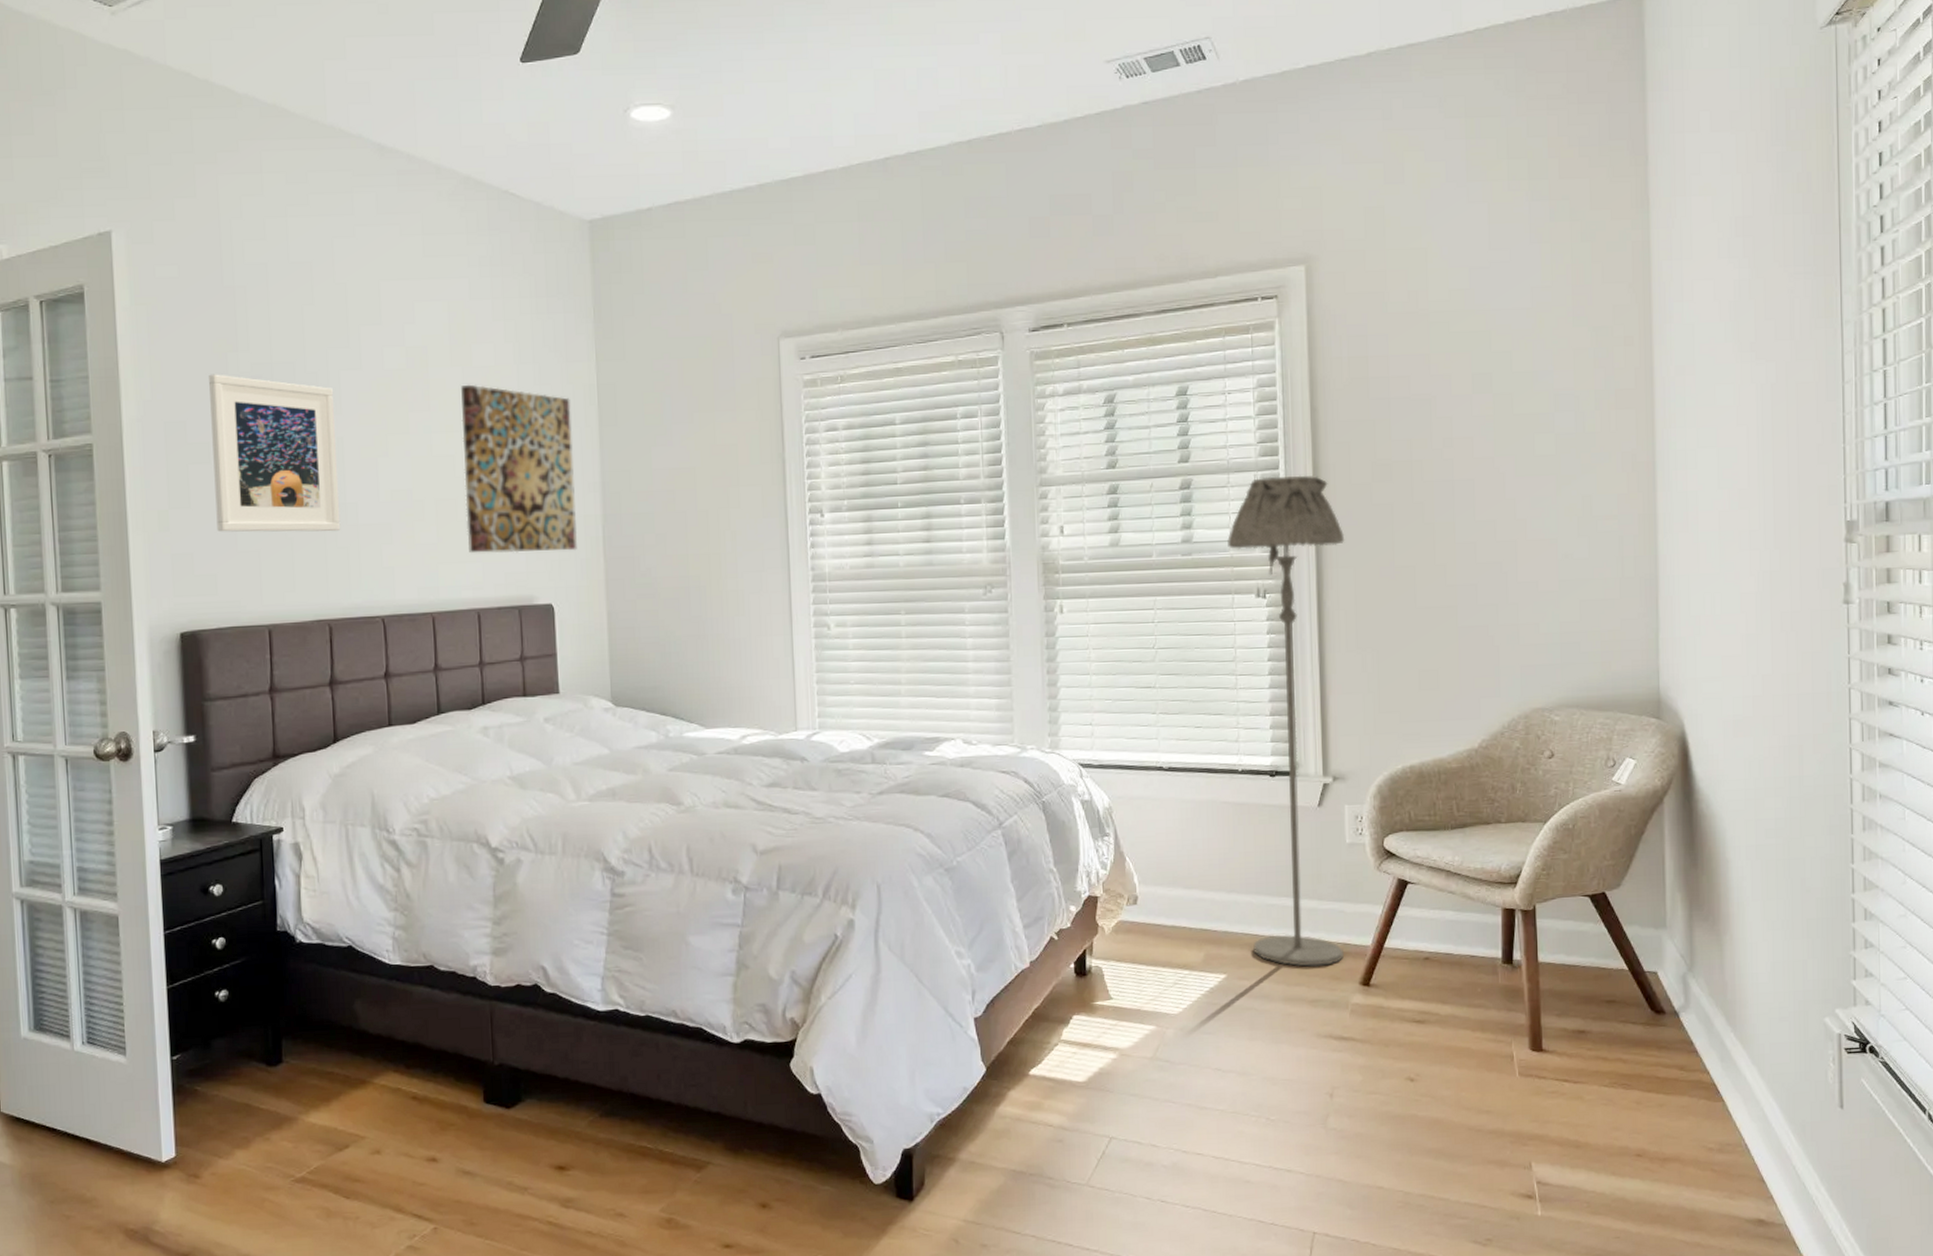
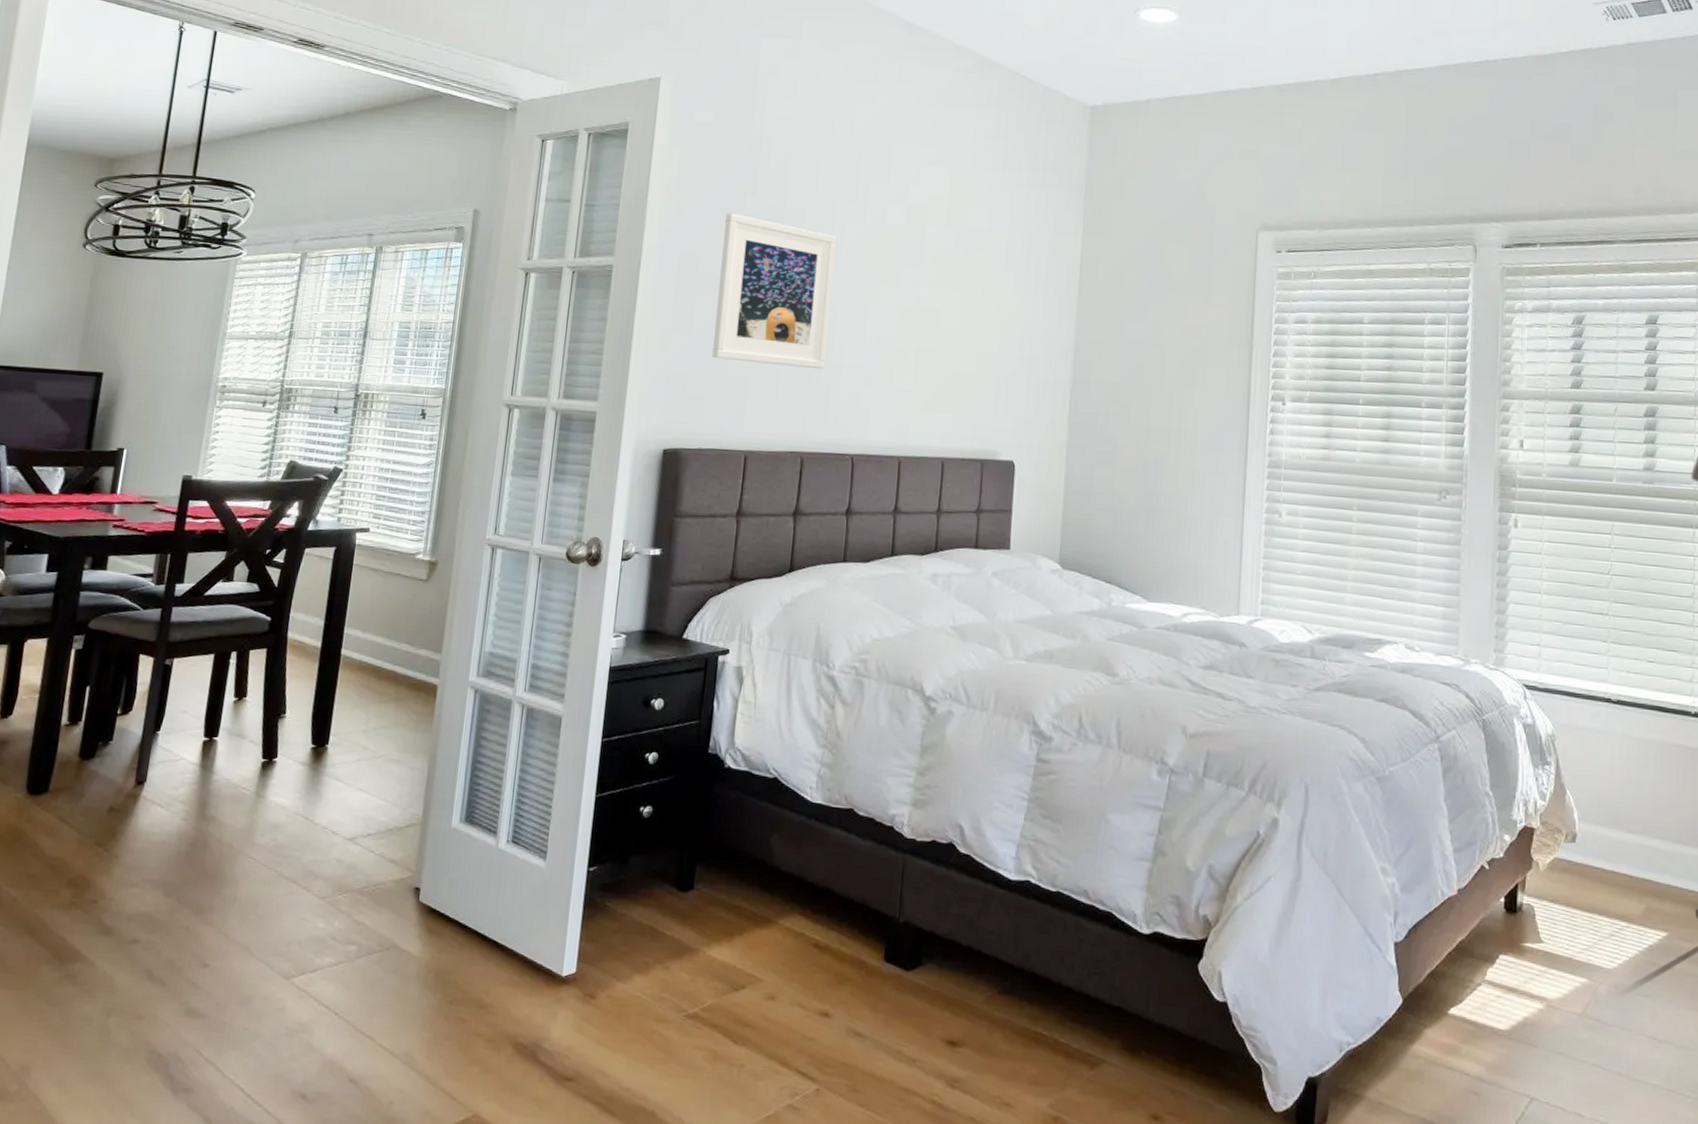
wall art: present [461,384,577,553] -> none [941,245,1054,412]

